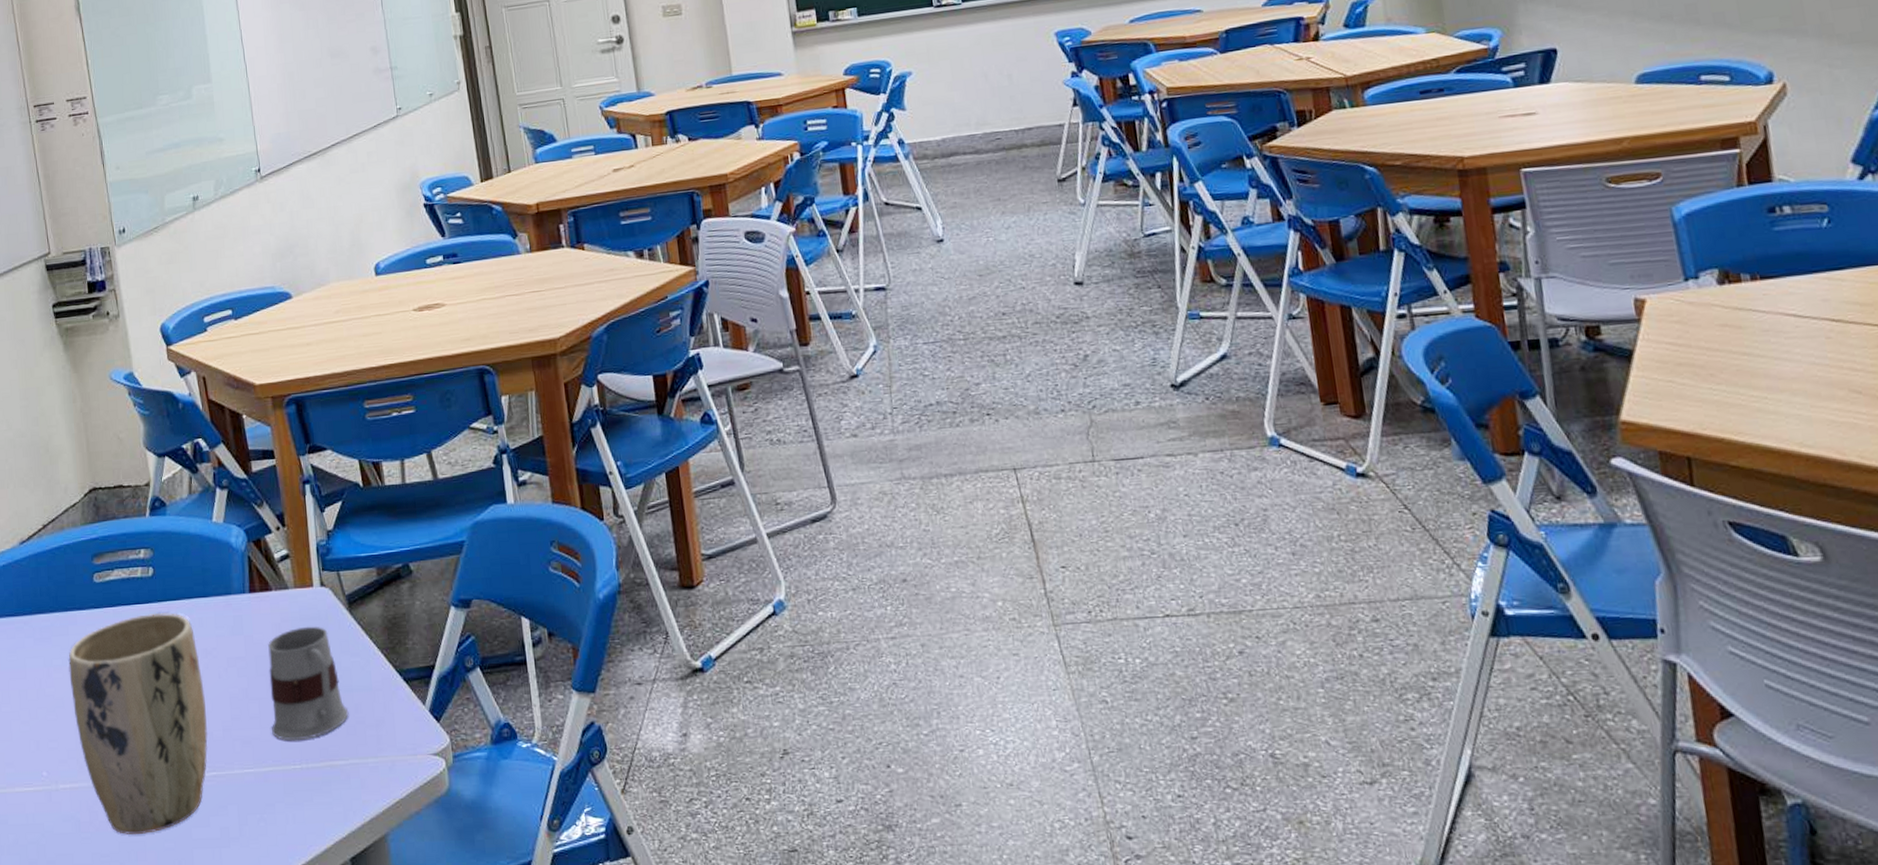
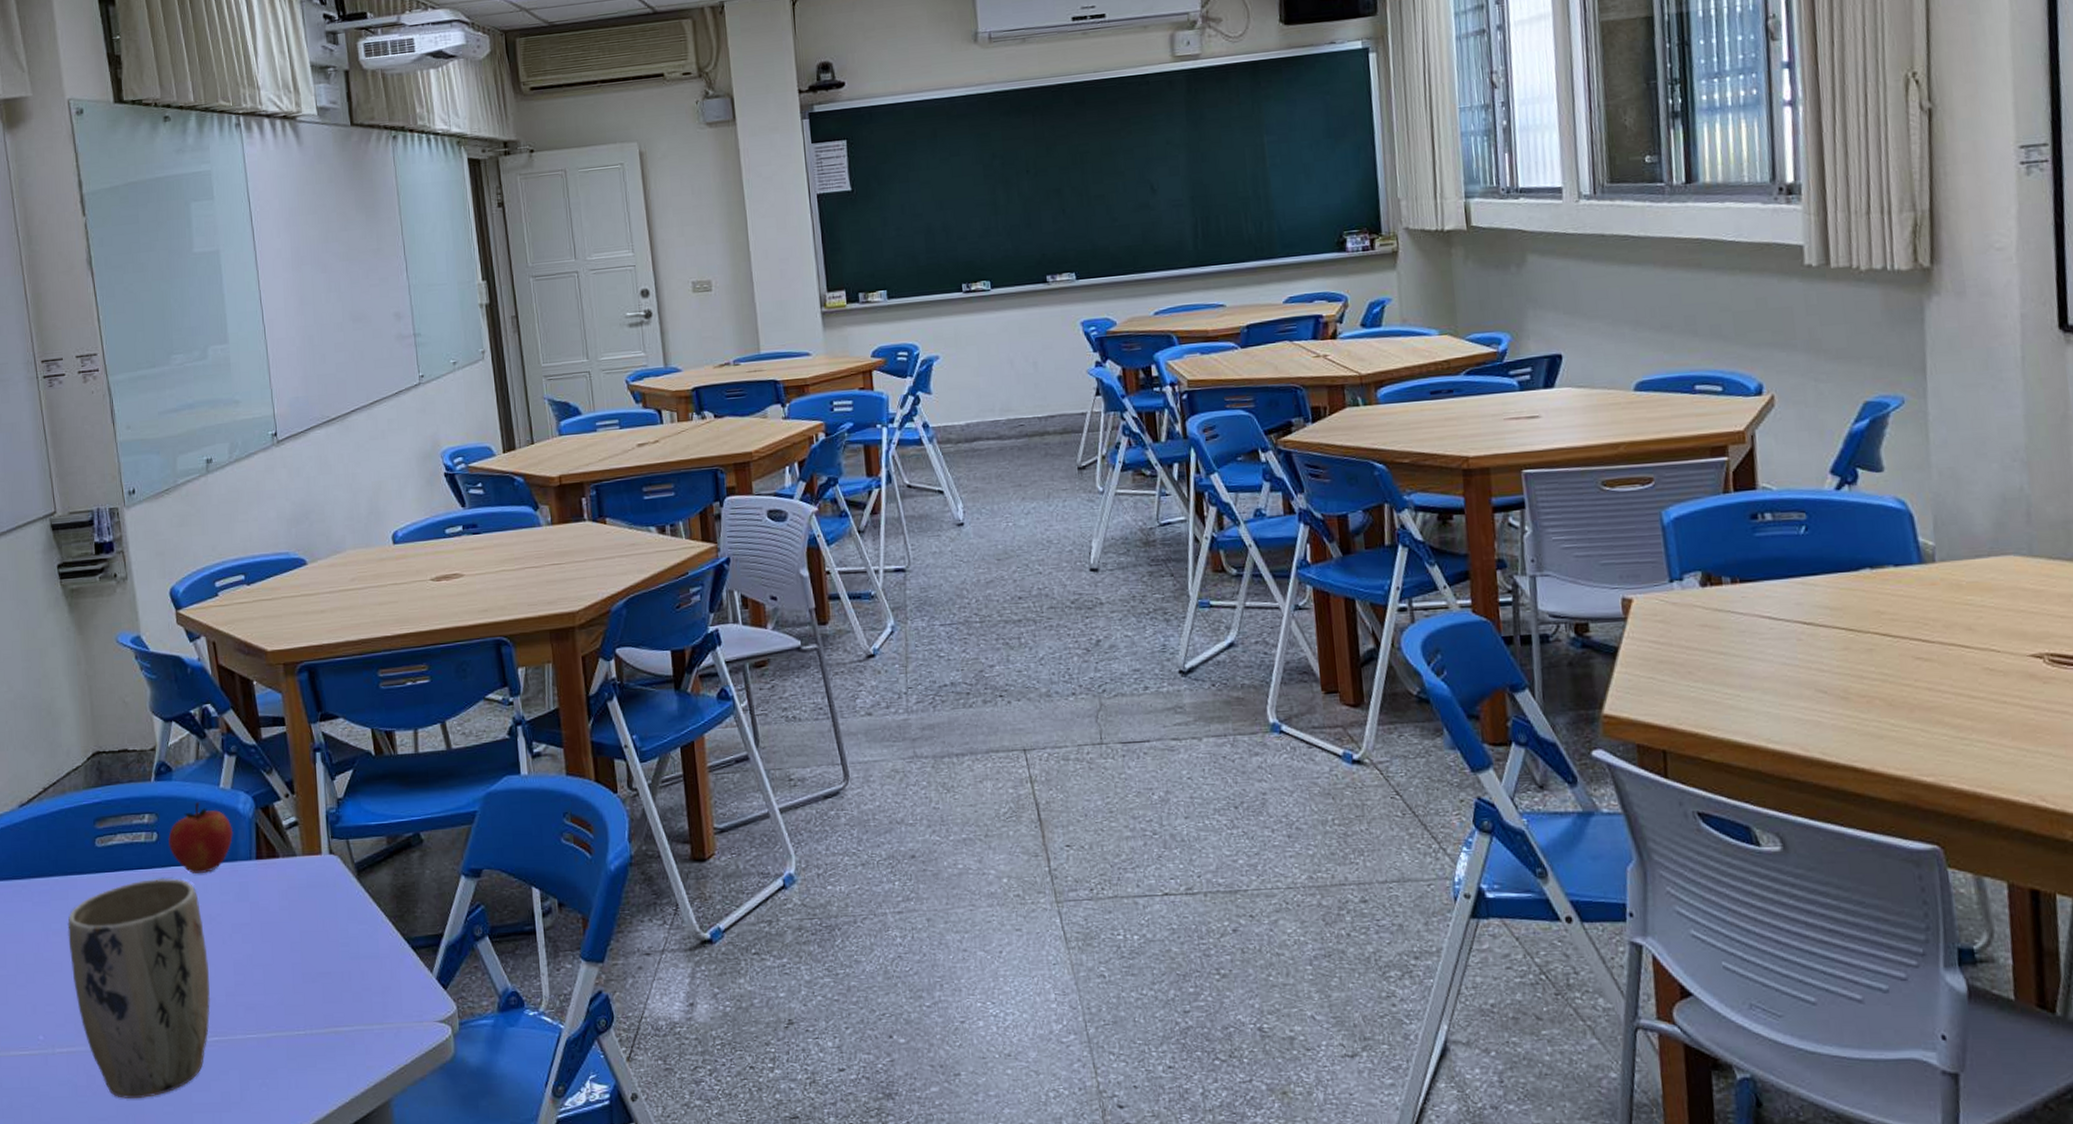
apple: none [164,536,227,608] -> present [168,802,234,874]
mug: present [268,626,349,741] -> none [274,893,355,1007]

